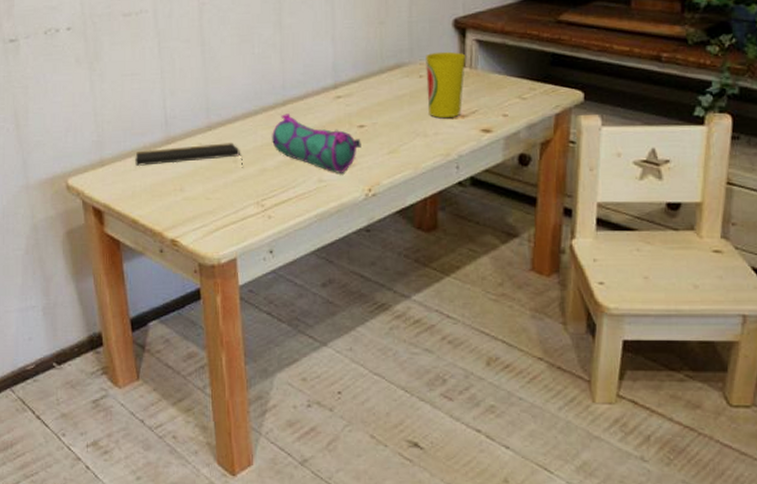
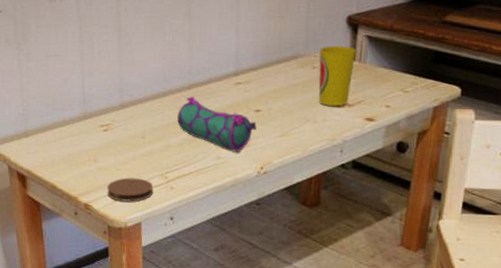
notepad: present [135,142,243,168] -> none [55,120,150,144]
coaster: none [196,207,249,235] -> present [107,178,153,202]

